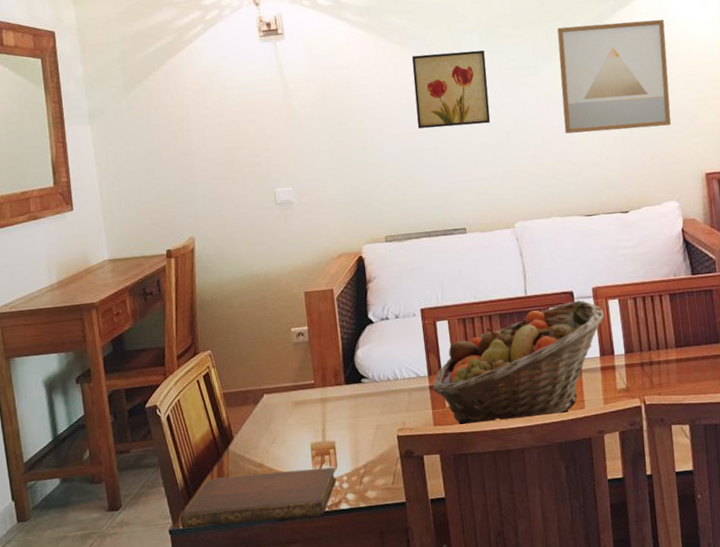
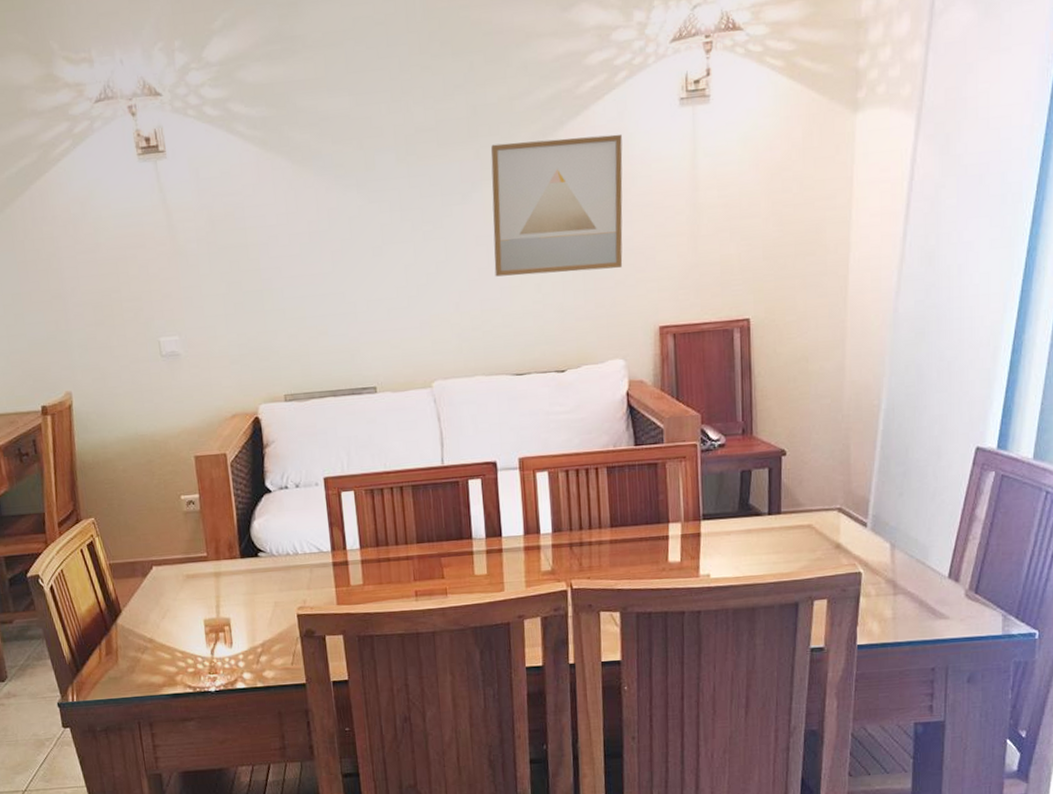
notebook: present [179,467,337,529] -> none [68,645,232,703]
wall art: present [412,50,491,129] -> none [316,172,408,269]
fruit basket: present [432,300,605,426] -> none [336,472,532,606]

